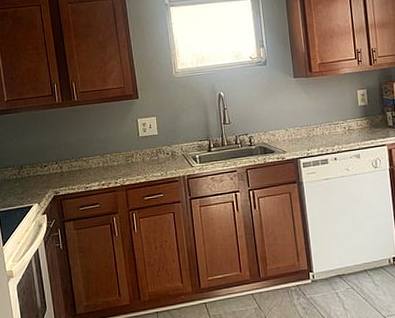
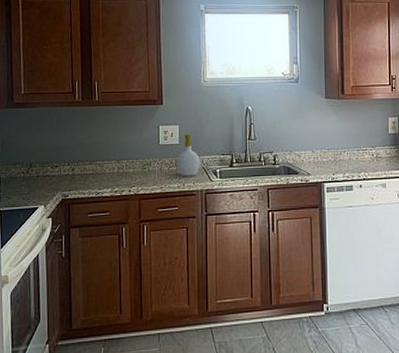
soap bottle: none [157,124,180,165] -> present [176,134,200,176]

